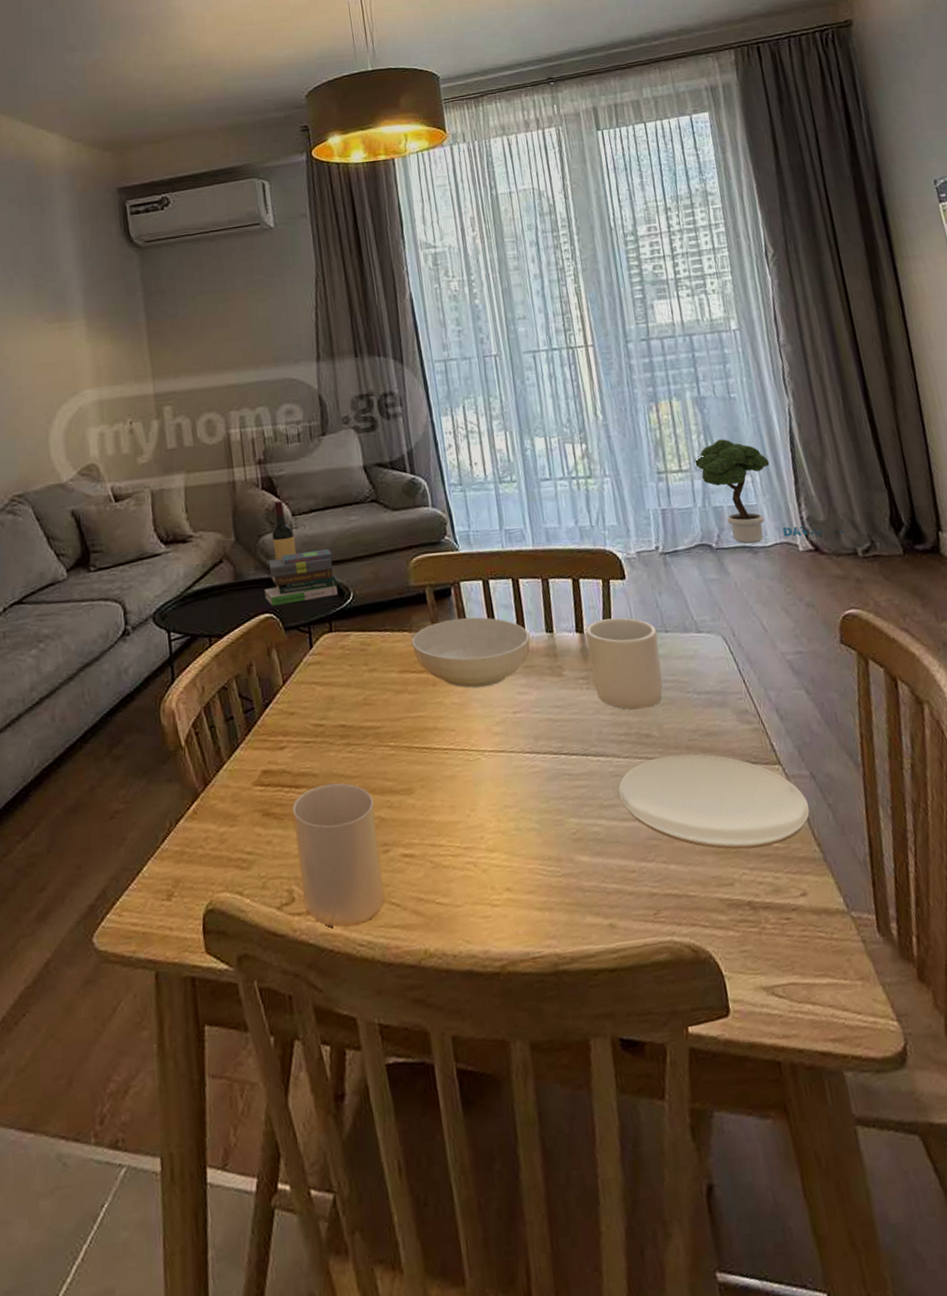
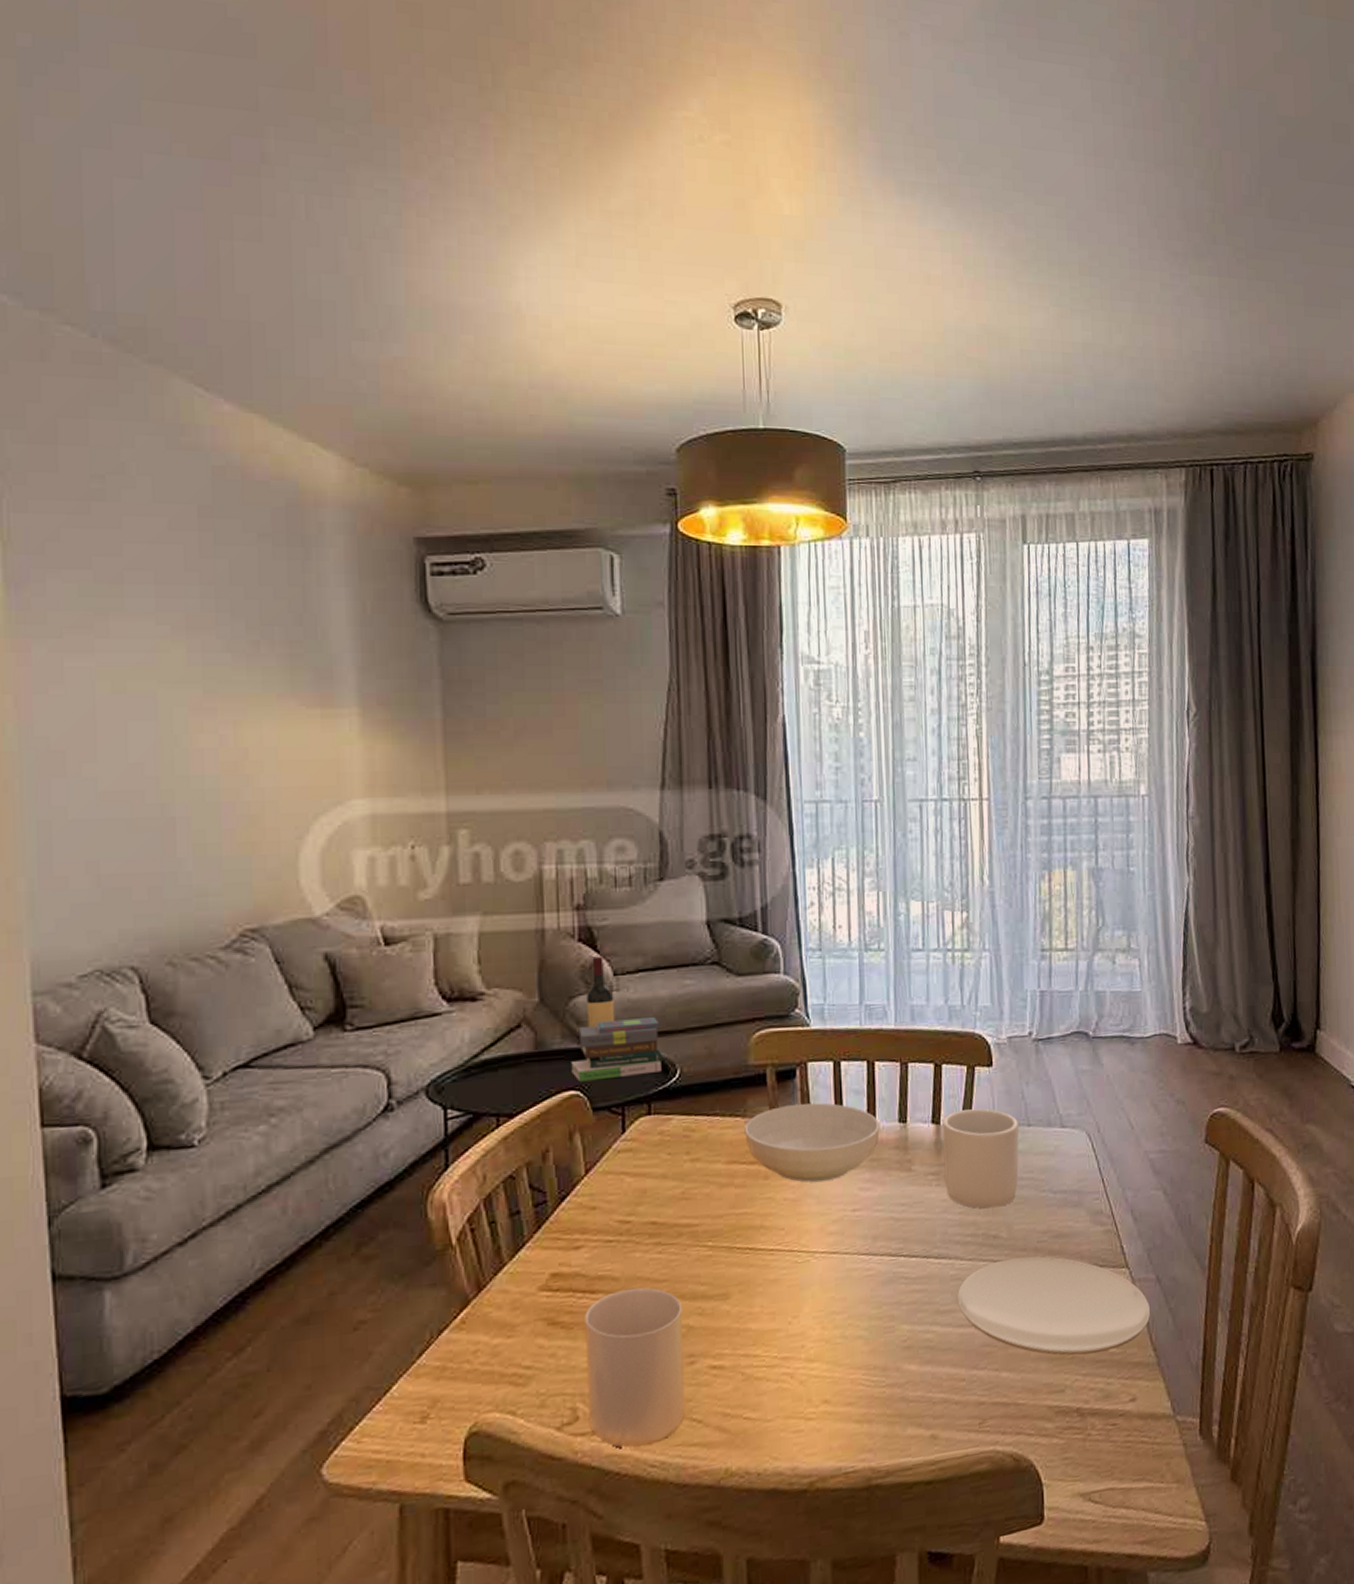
potted tree: present [693,439,860,544] -> none [1081,917,1241,1034]

